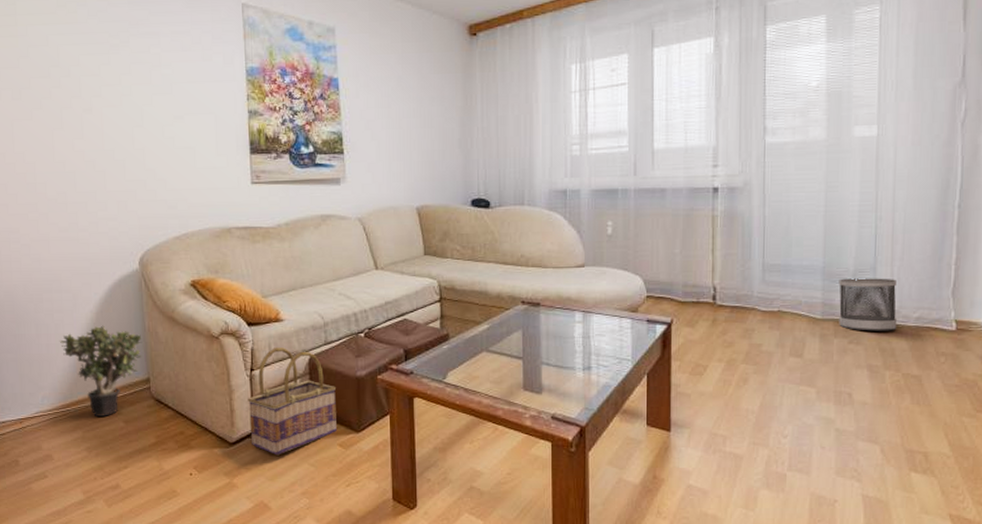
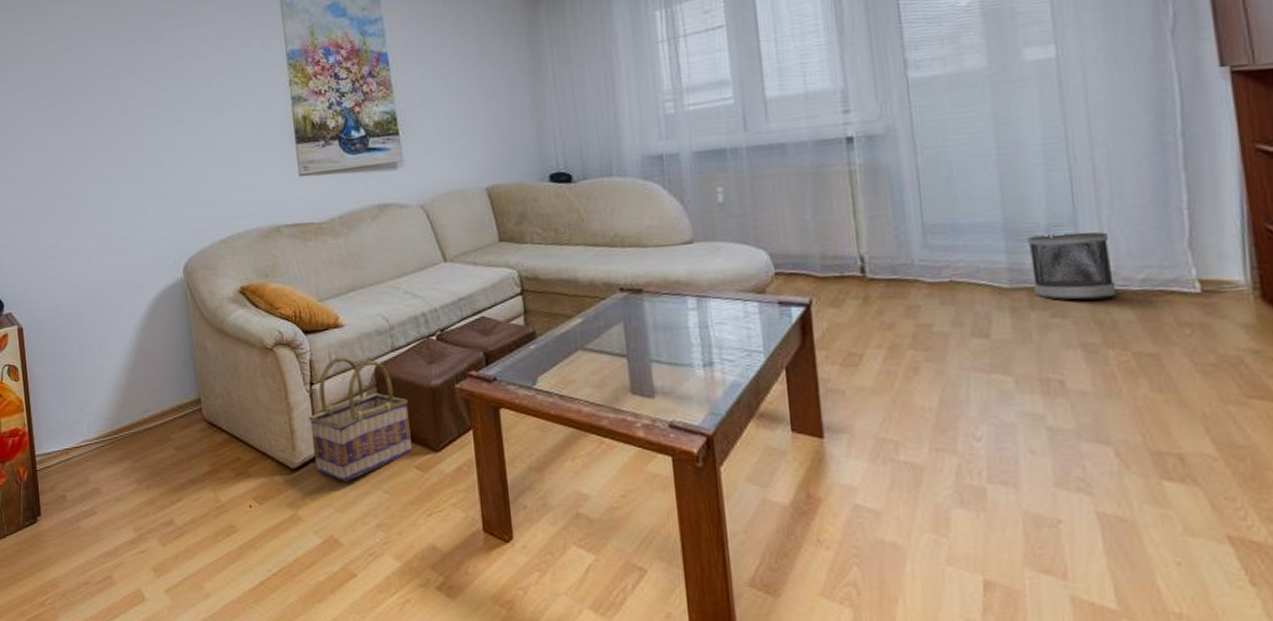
potted plant: present [59,325,142,416] -> none [103,342,191,444]

